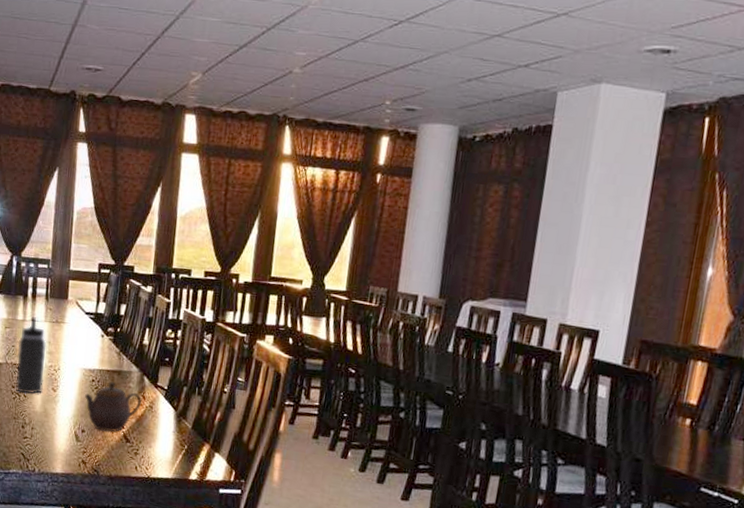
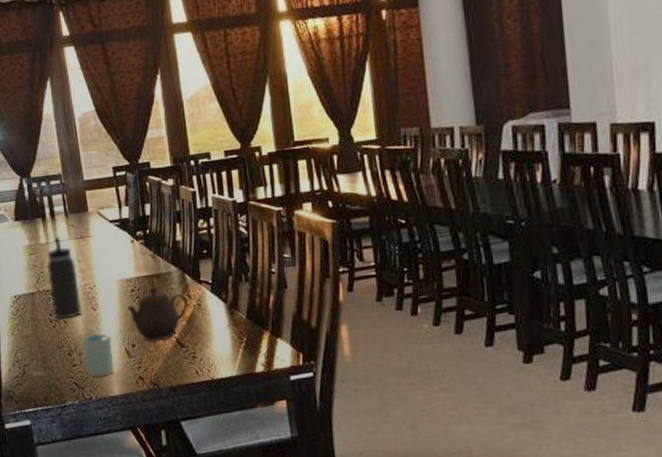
cup: none [36,406,65,454] -> present [83,328,115,377]

